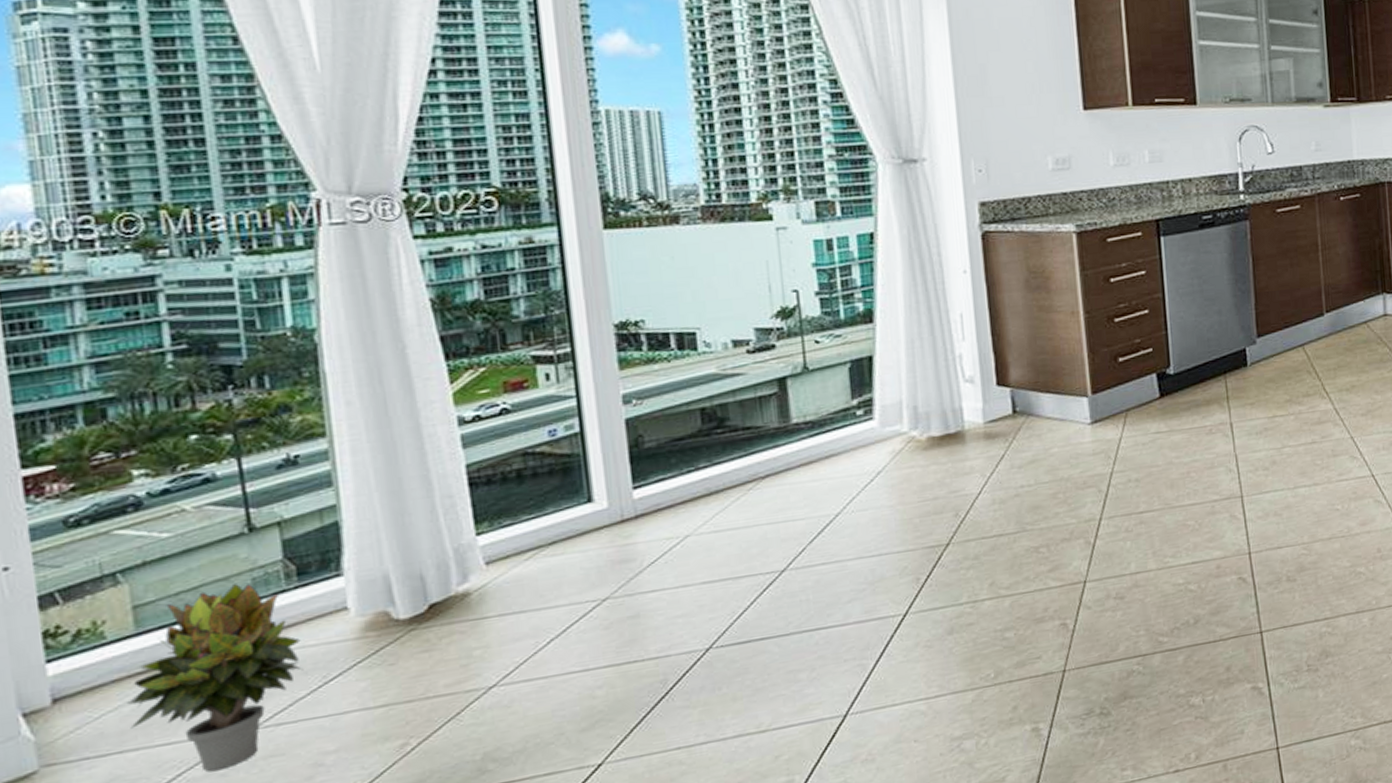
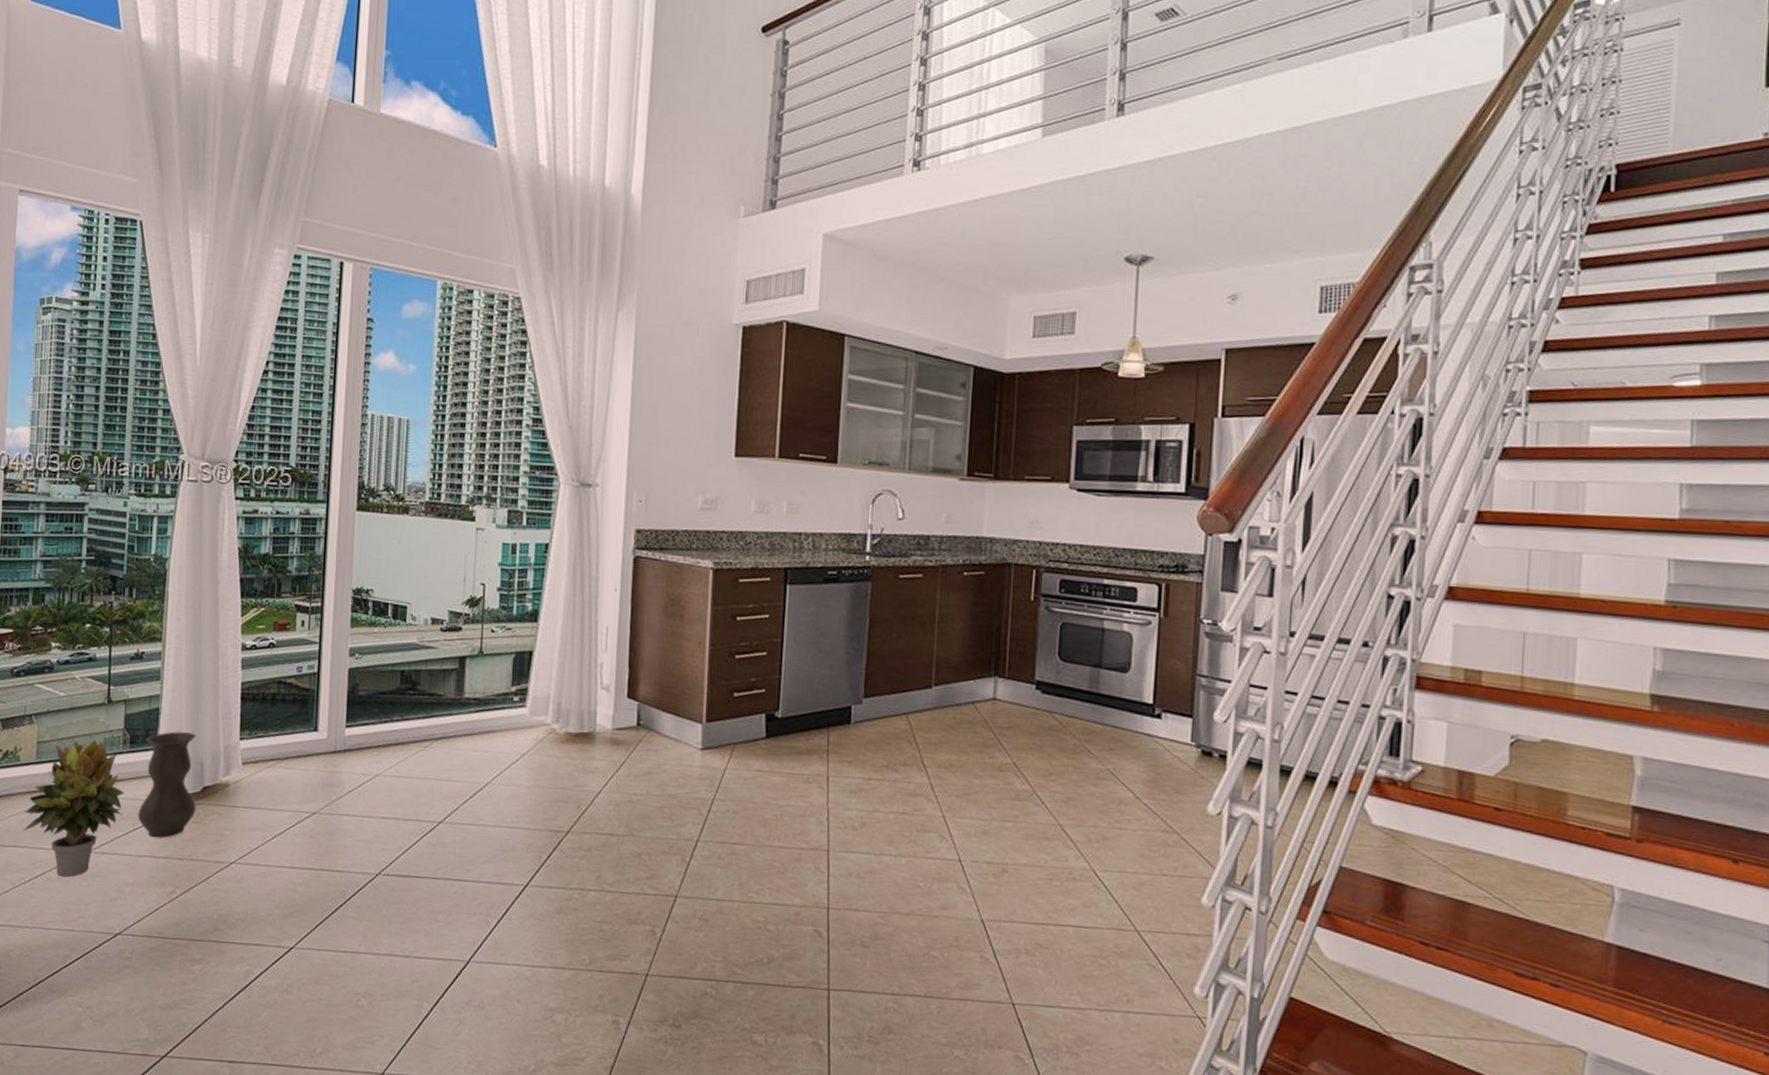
vase: none [323,542,423,685] -> present [137,731,196,838]

